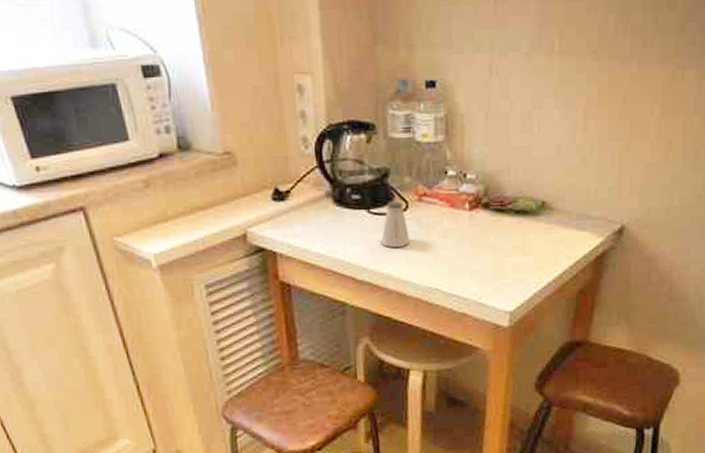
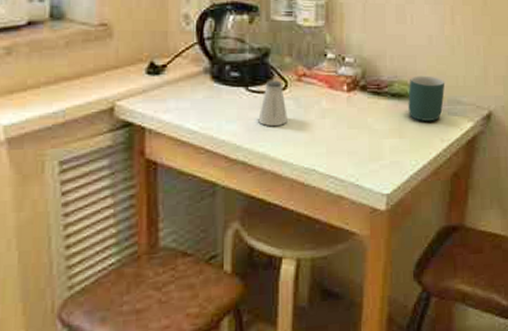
mug: none [533,189,574,238] -> present [408,75,445,121]

